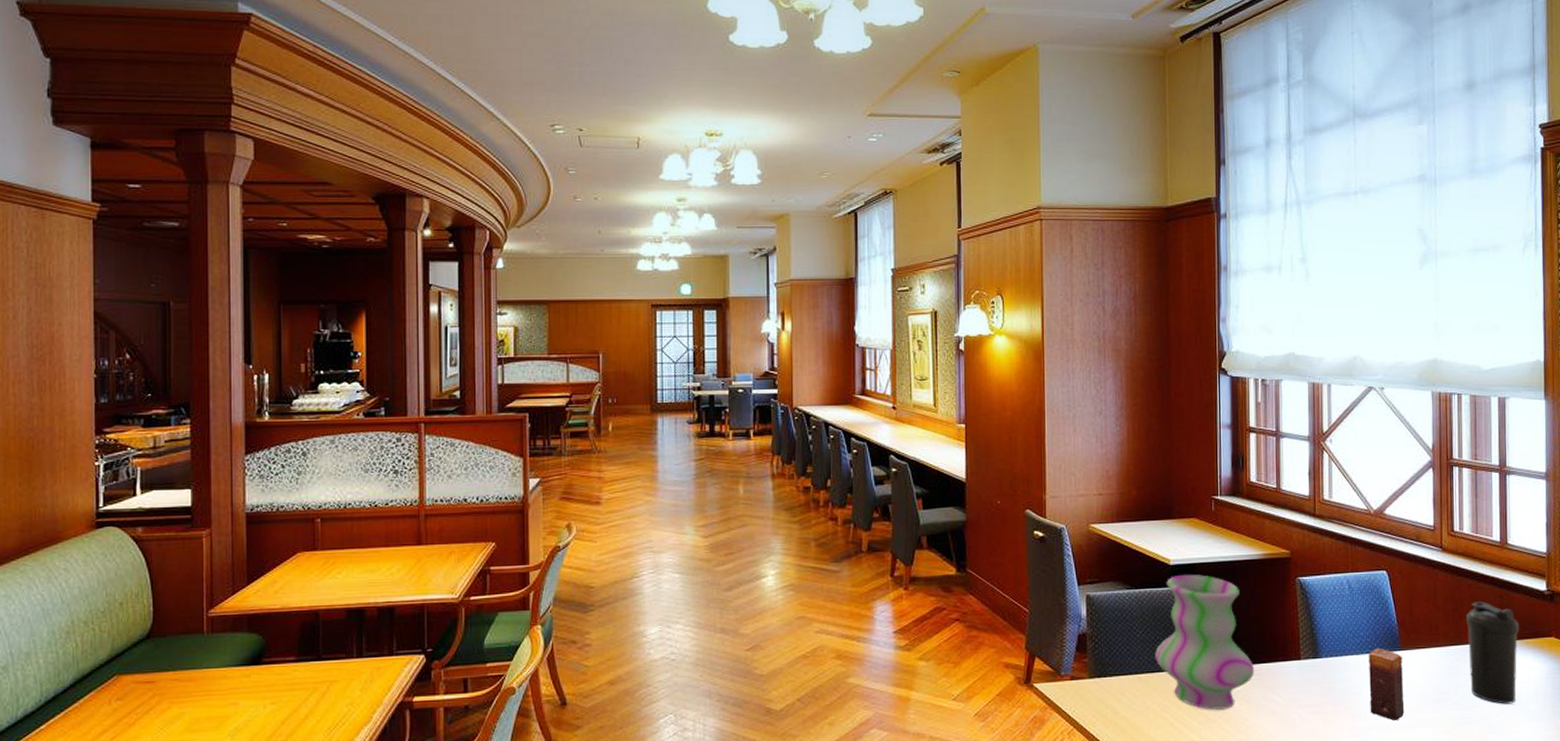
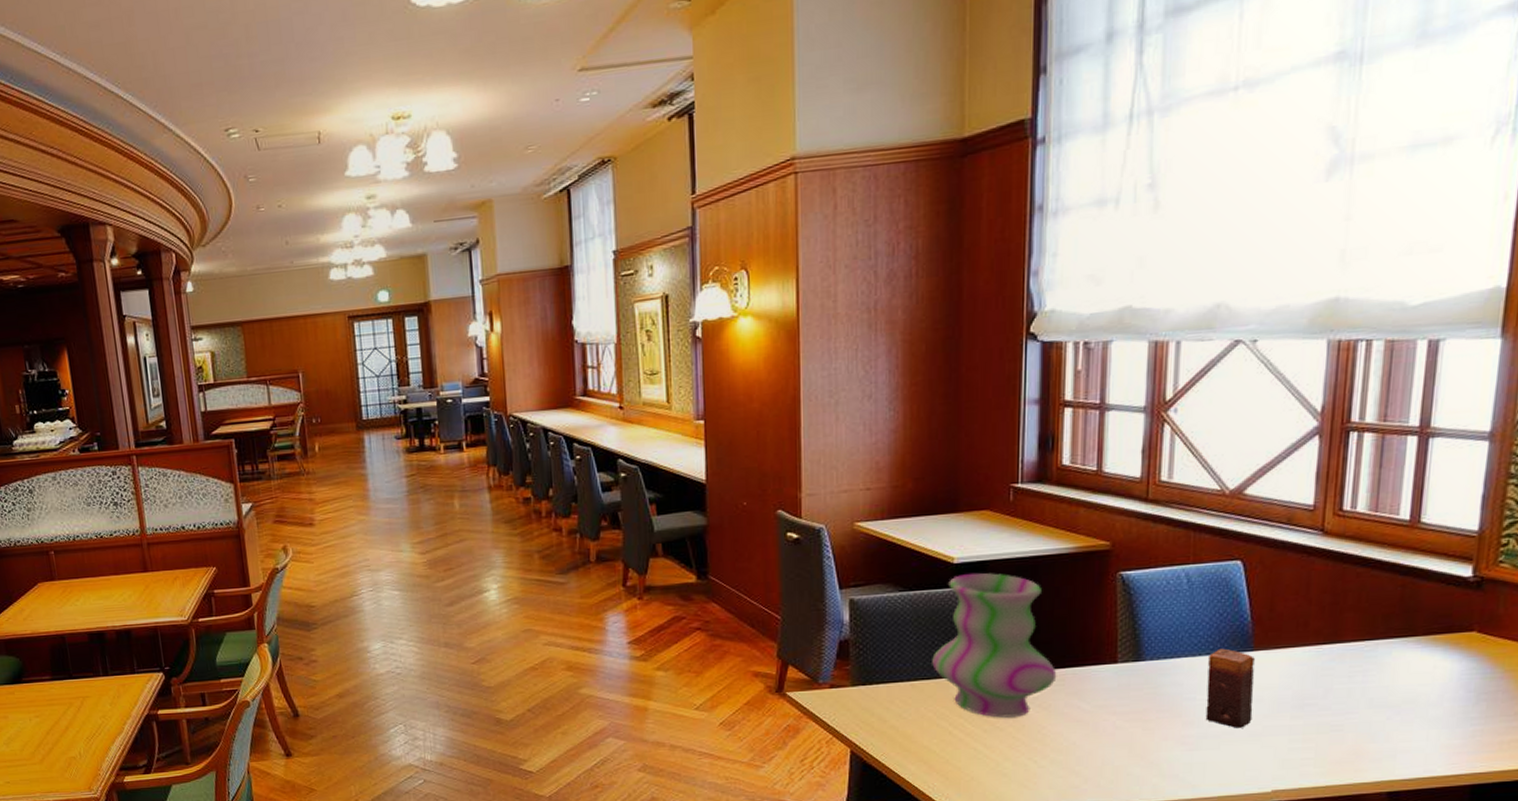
water bottle: present [1466,601,1519,704] -> none [1347,592,1426,710]

